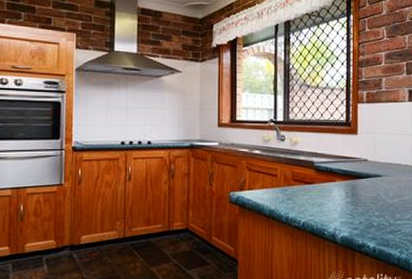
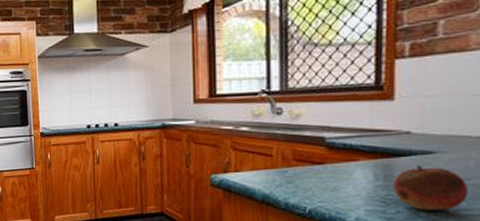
fruit: none [357,186,401,221] -> present [392,166,469,210]

